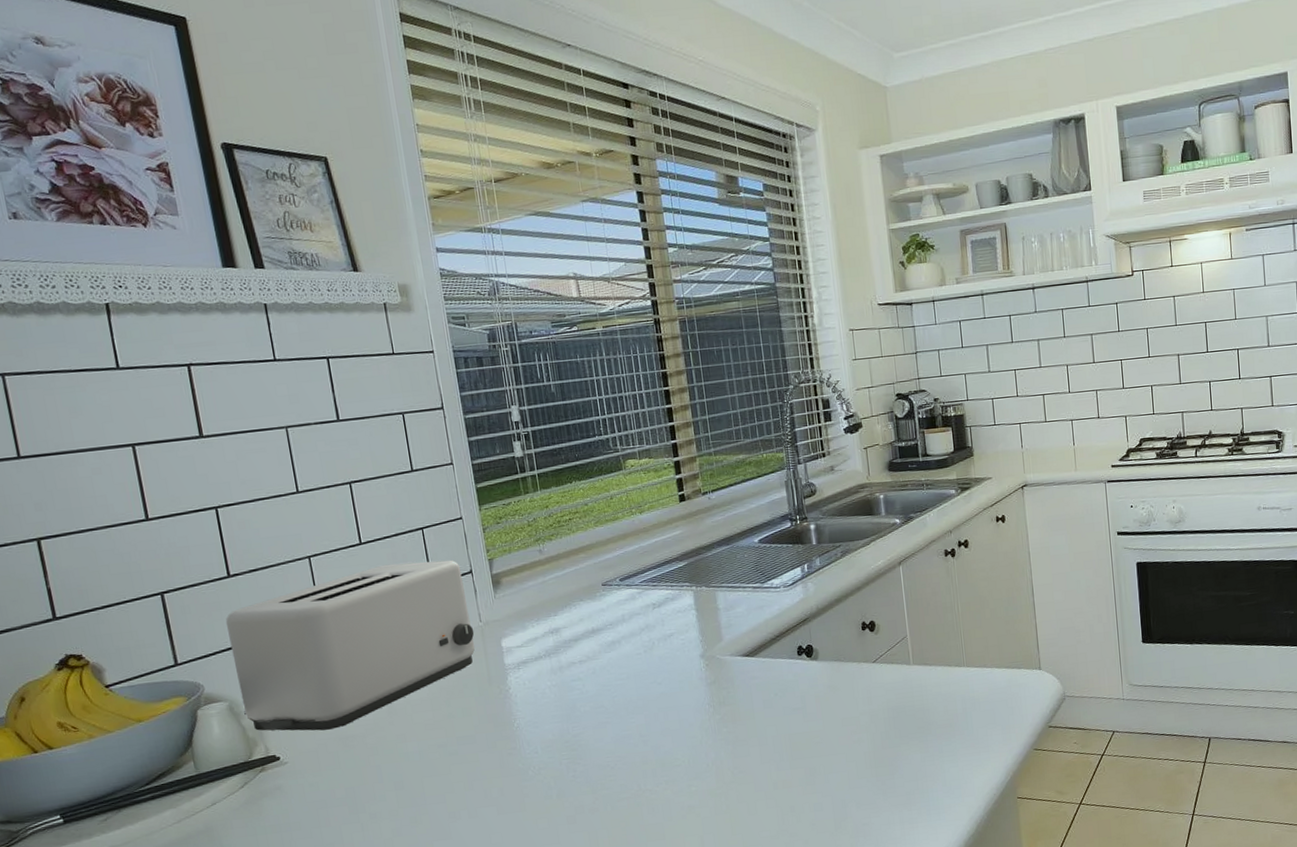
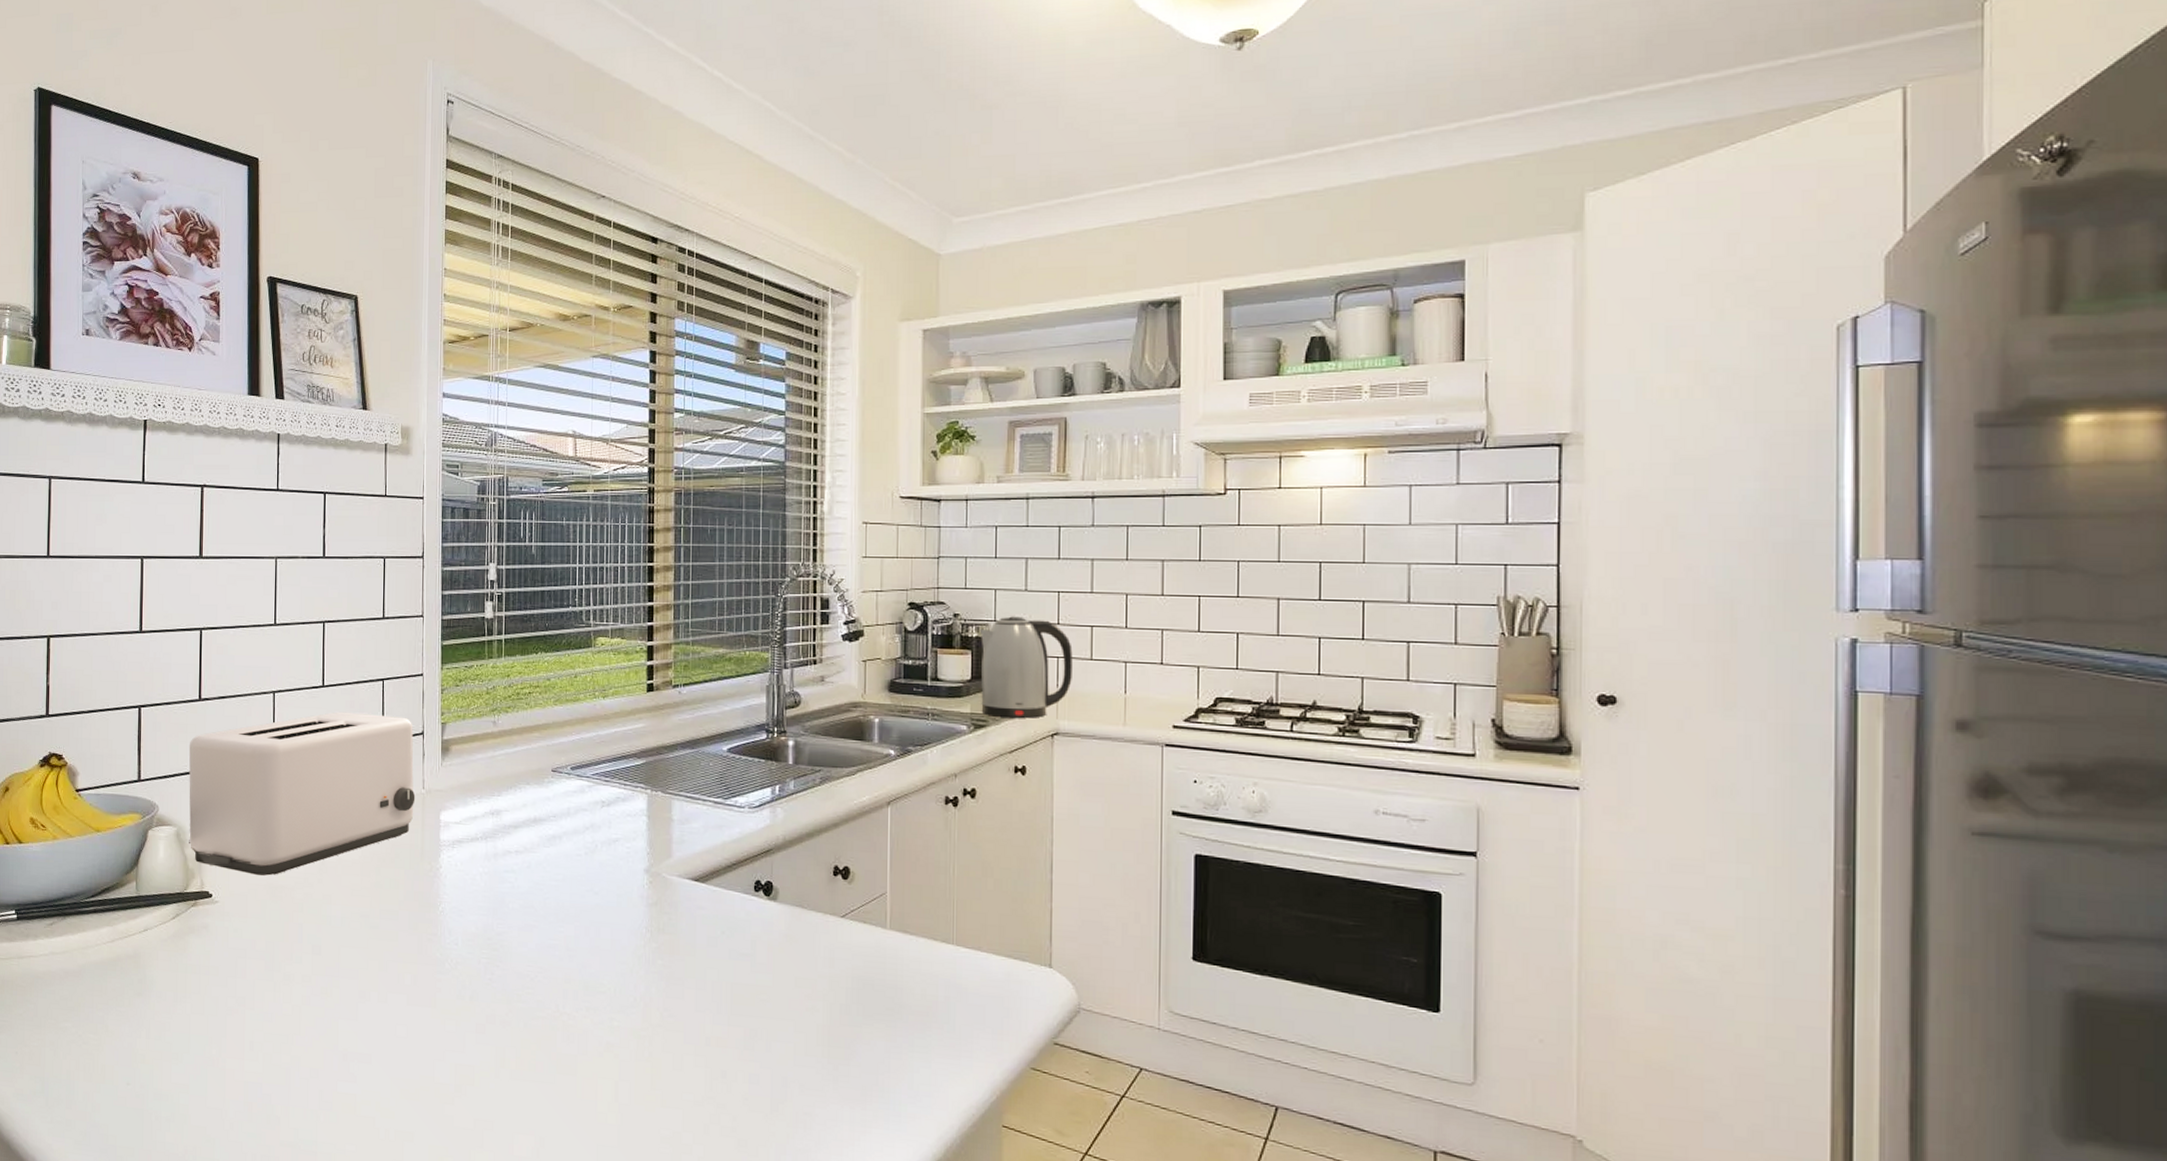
kettle: none [956,394,1033,479] -> present [979,616,1073,718]

